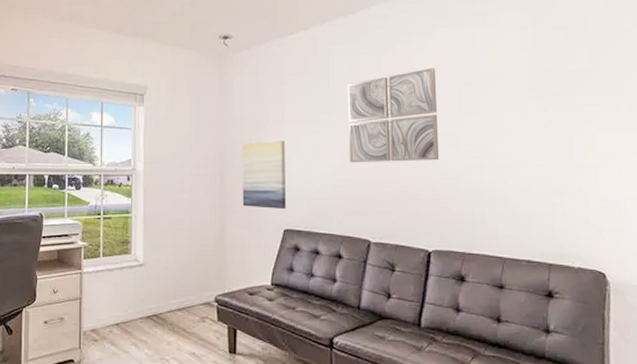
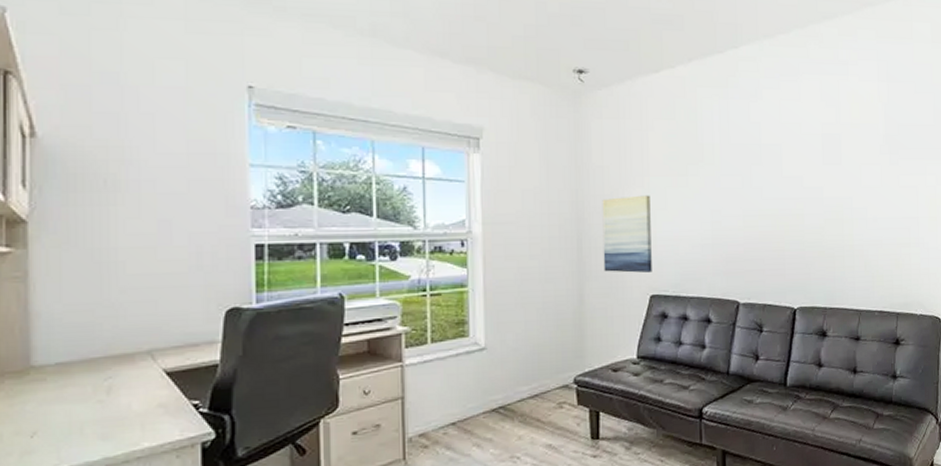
wall art: present [348,68,440,163] -> none [717,117,805,219]

